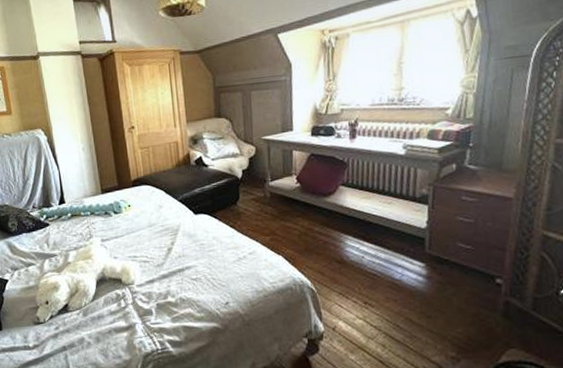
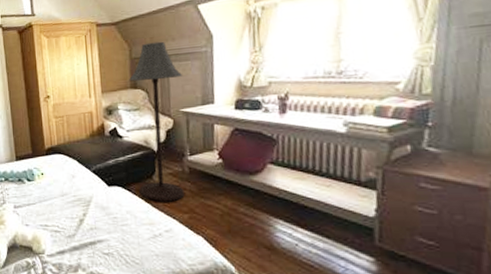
floor lamp: none [213,70,266,227] -> present [129,41,184,202]

